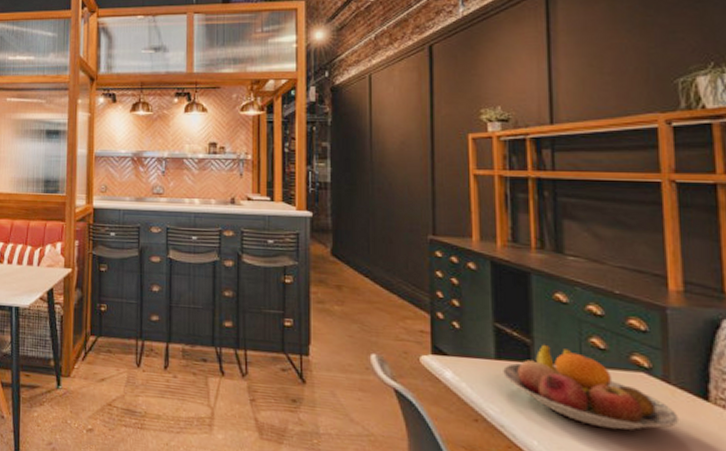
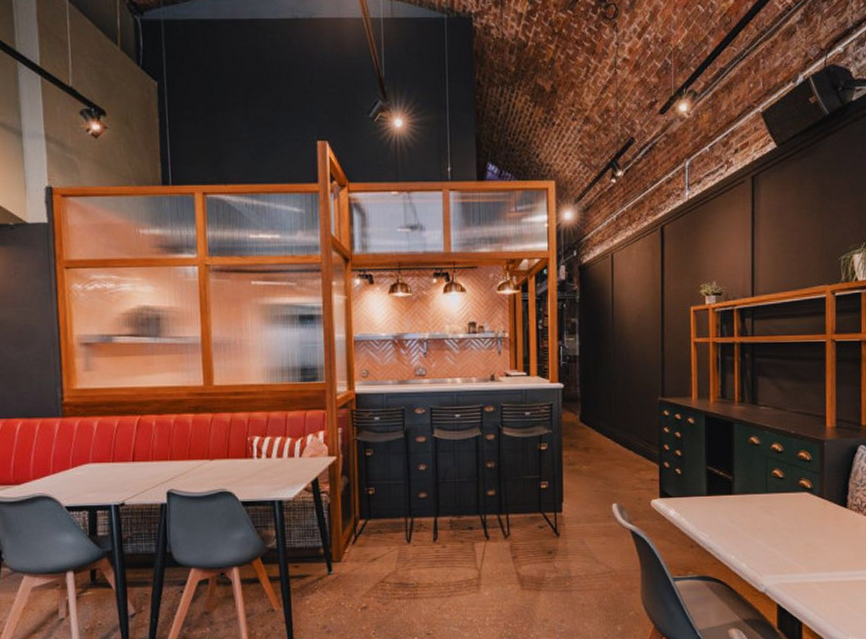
fruit bowl: present [501,344,680,430] -> none [711,479,828,539]

